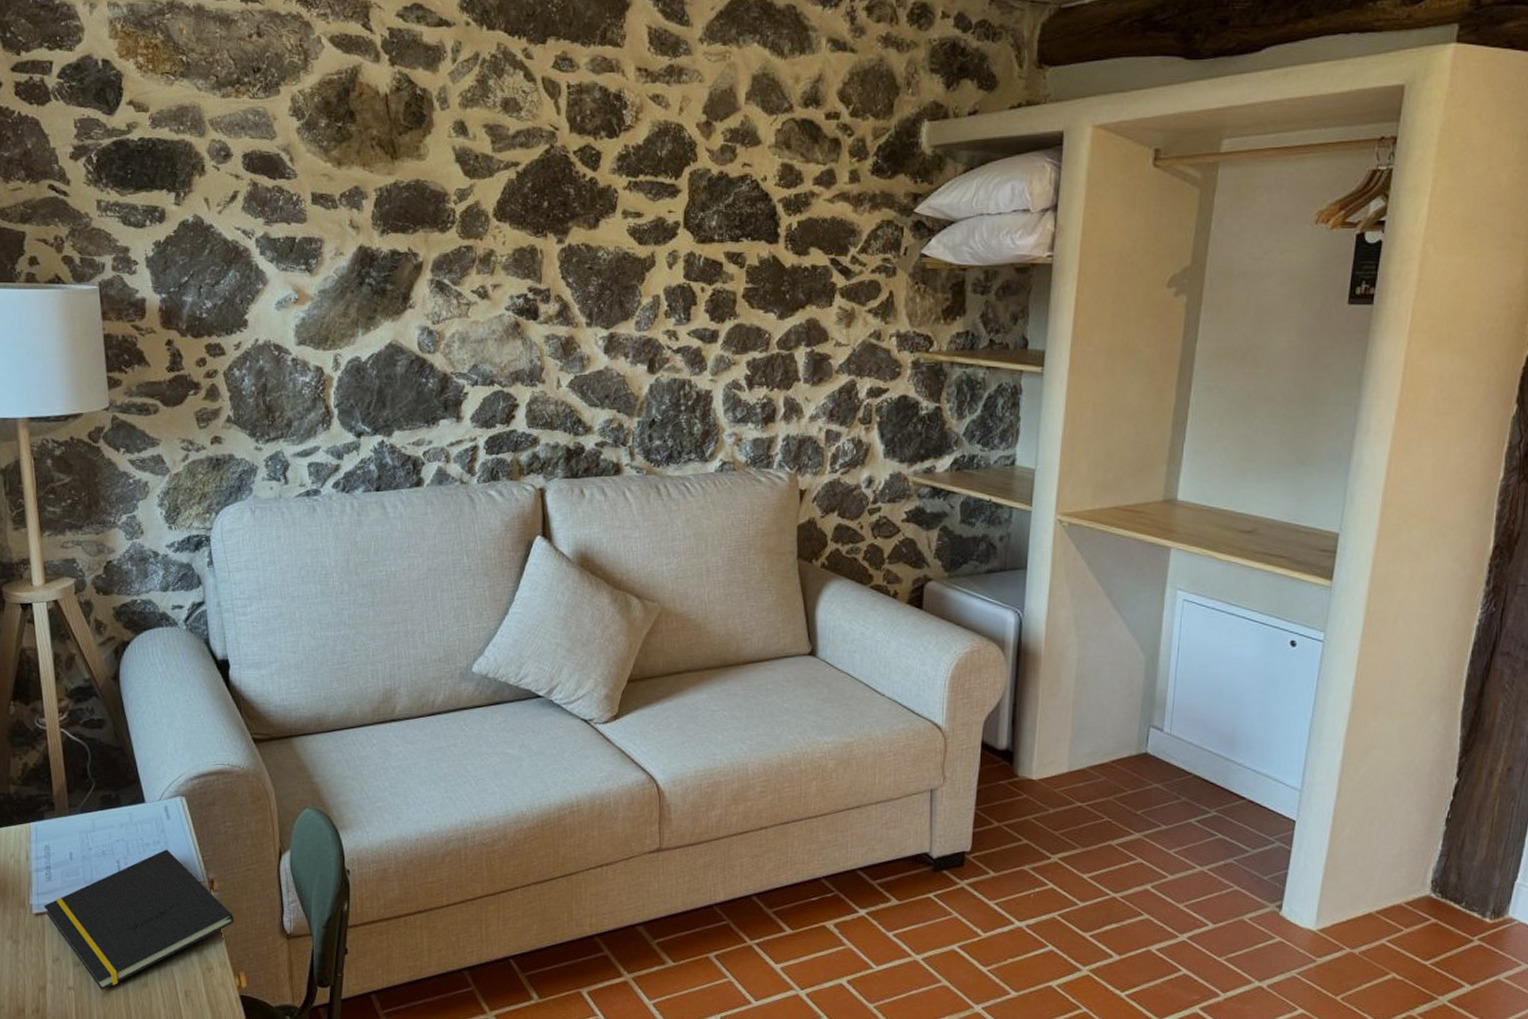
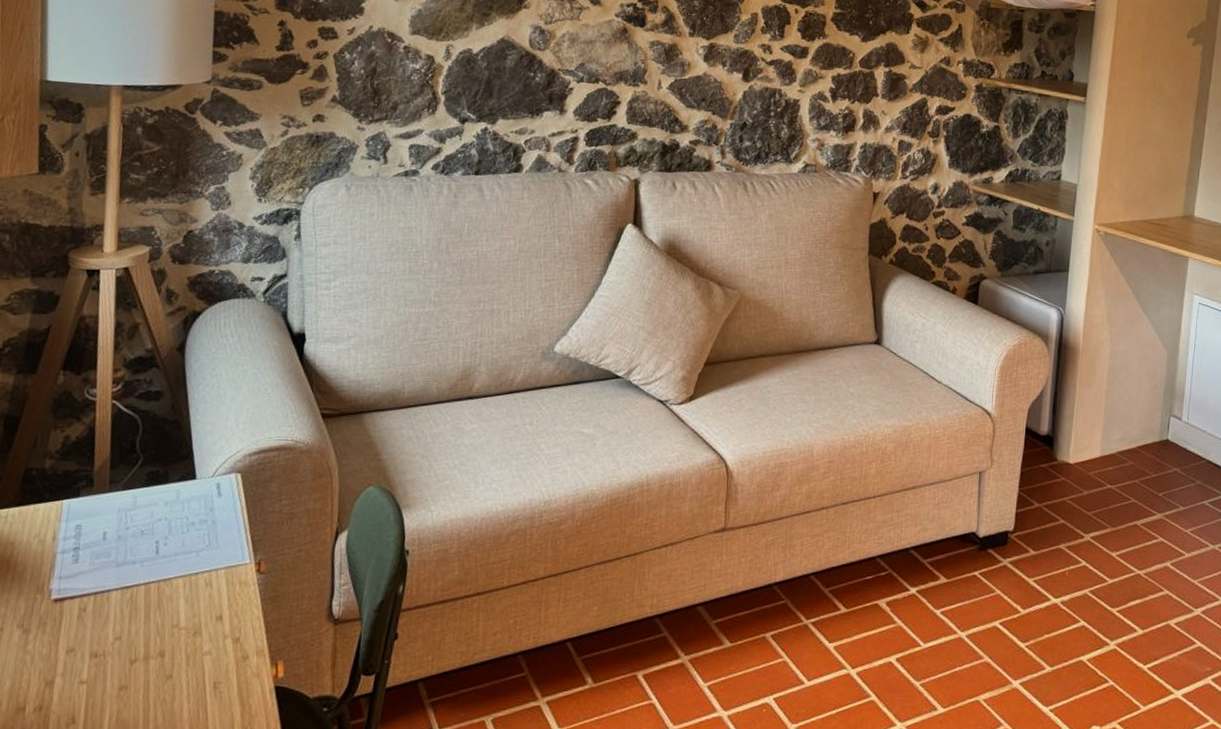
notepad: present [43,849,235,990] -> none [65,529,279,684]

